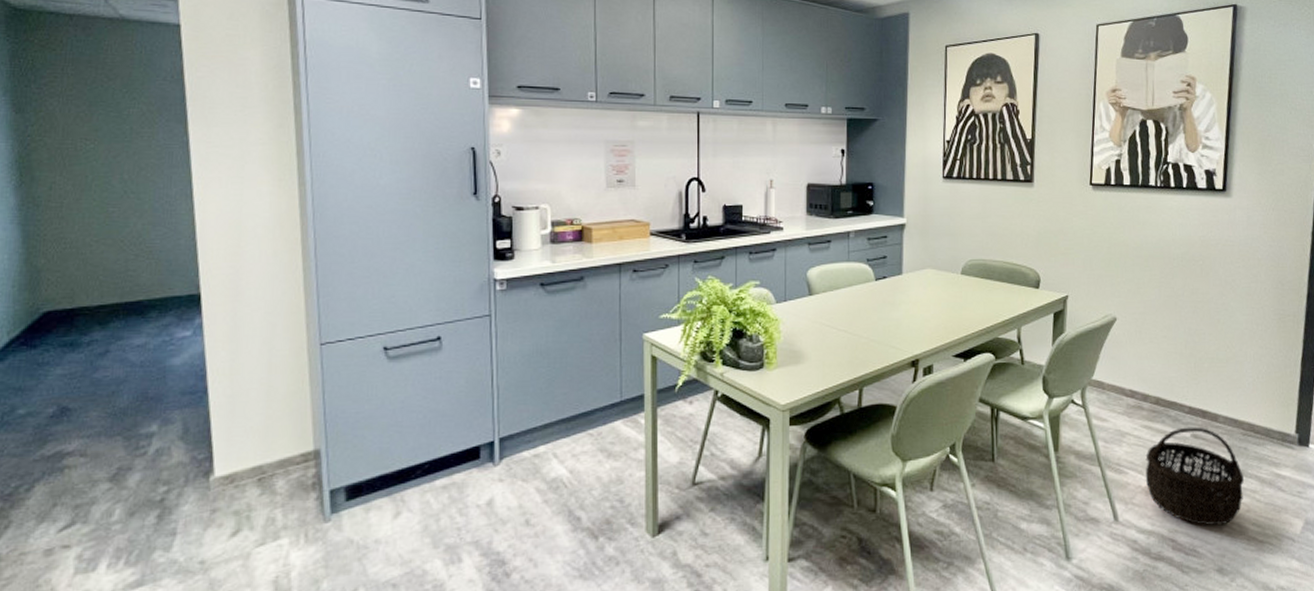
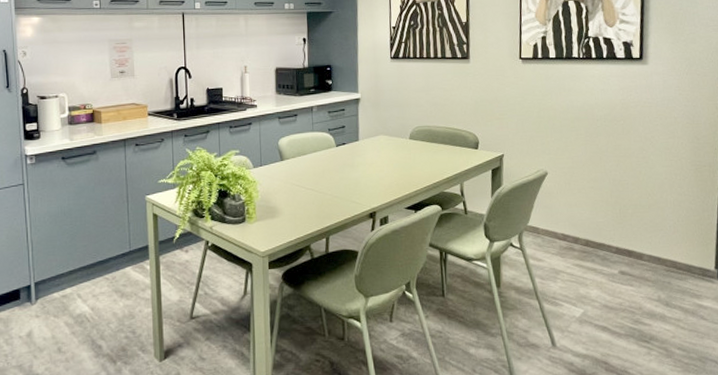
wicker basket: present [1145,427,1244,526] -> none [578,264,669,350]

